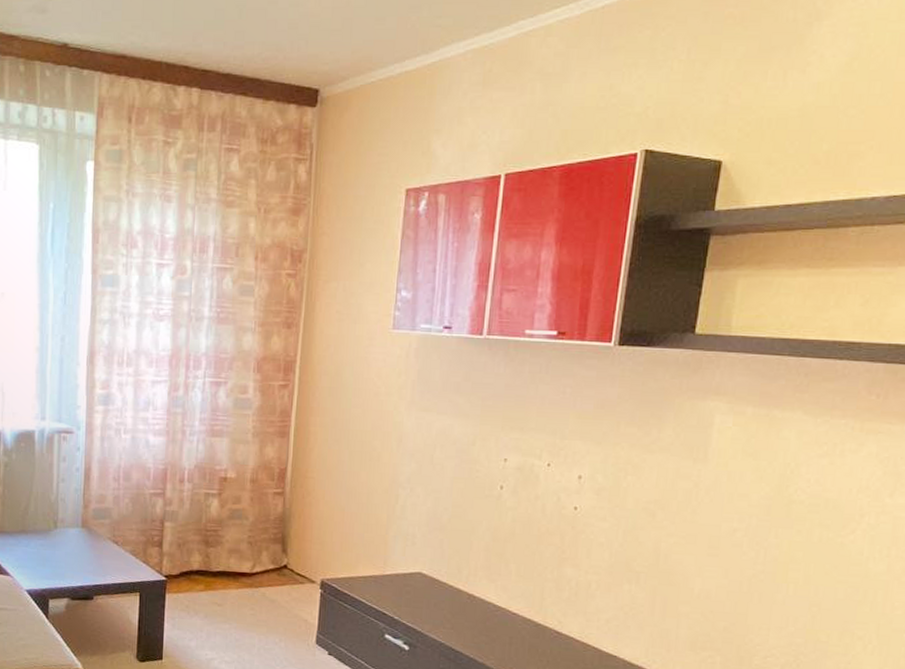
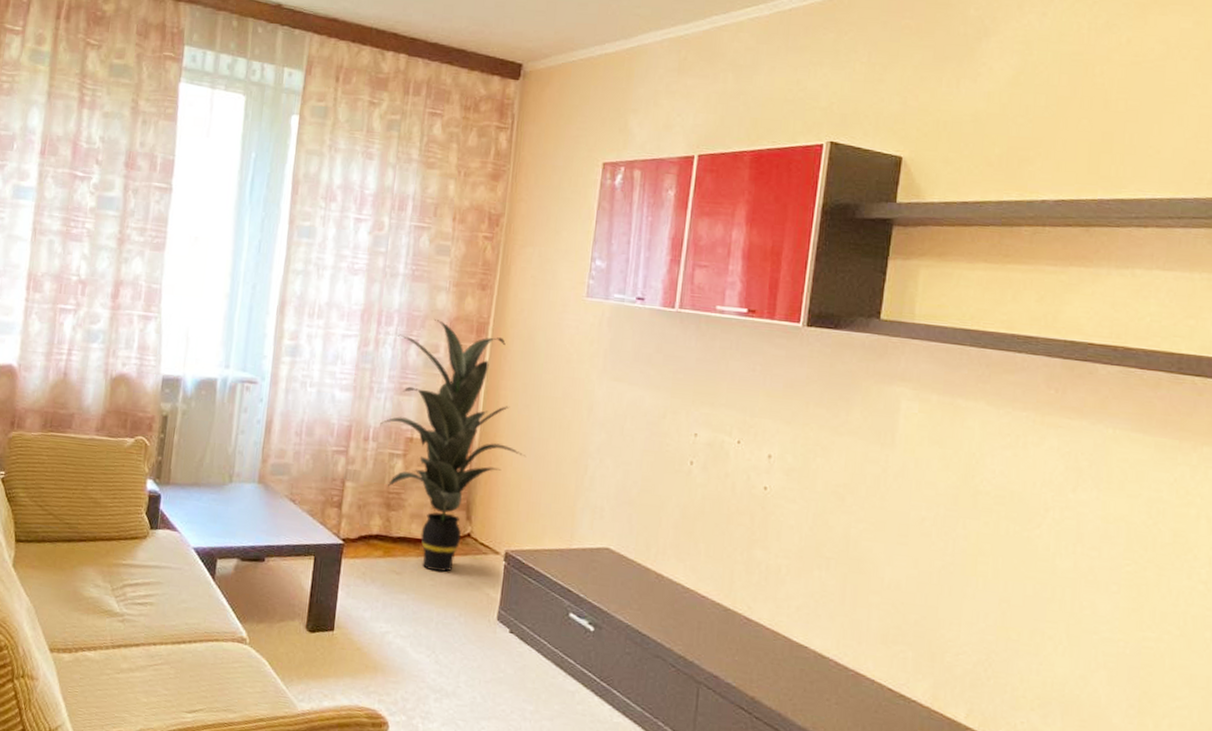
indoor plant: none [194,359,338,602] -> present [380,318,527,572]

